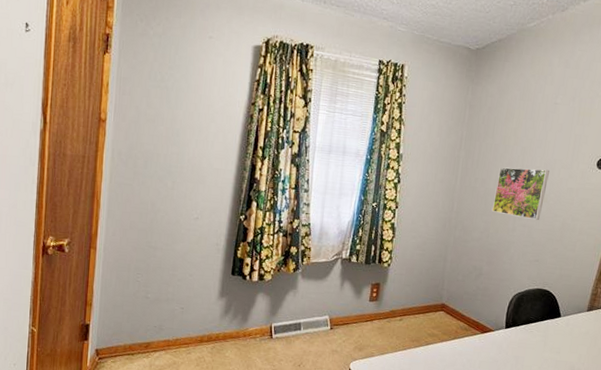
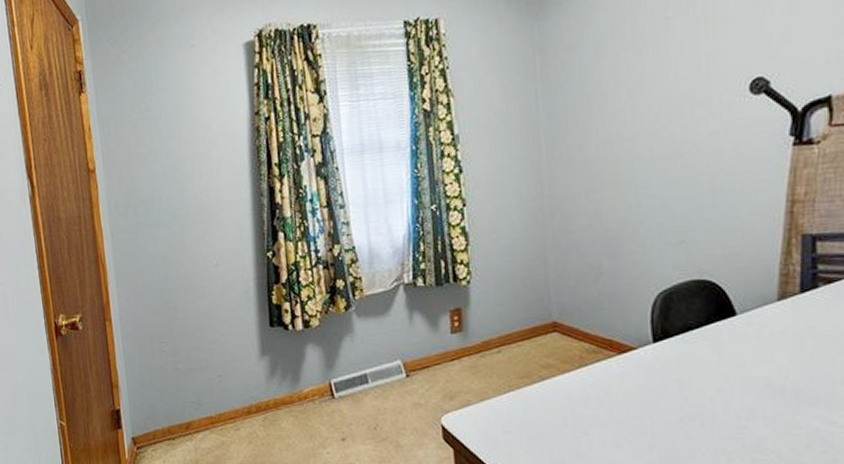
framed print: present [491,167,550,221] -> none [599,111,677,187]

